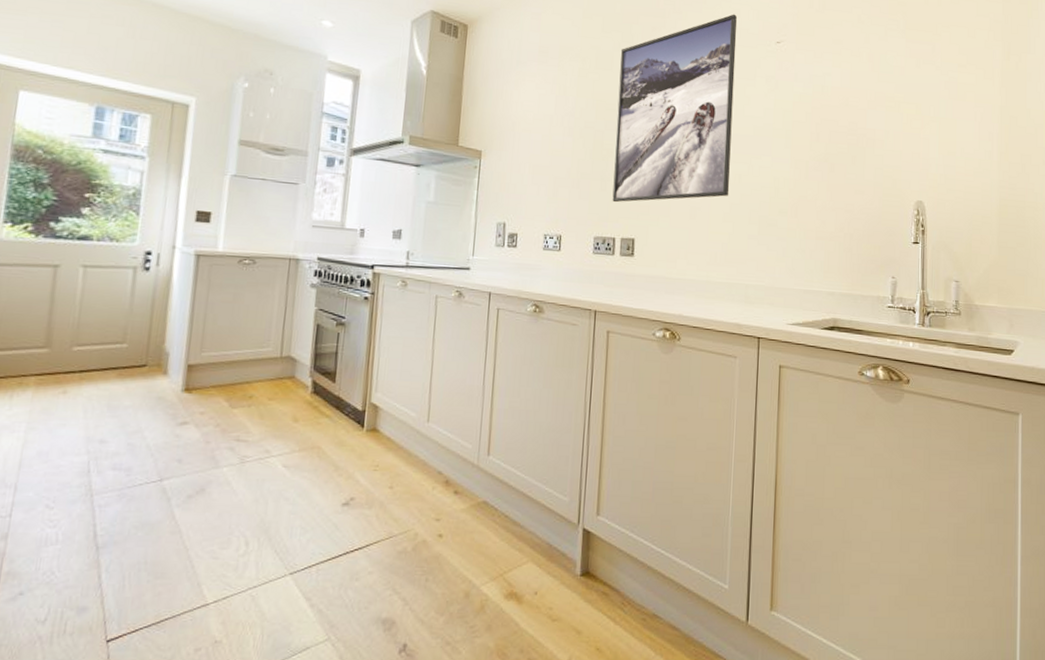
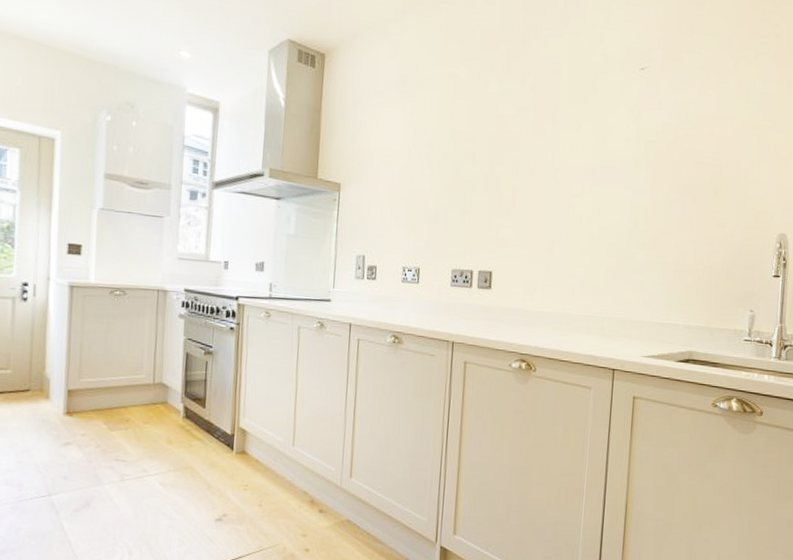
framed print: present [612,14,738,203] -> none [470,39,601,236]

